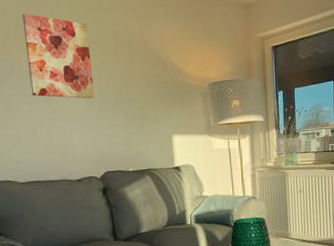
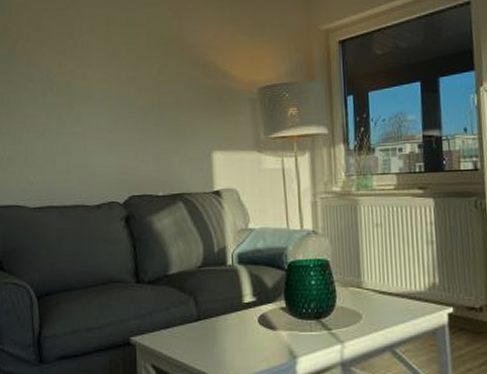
wall art: present [22,13,94,99] -> none [46,12,121,108]

